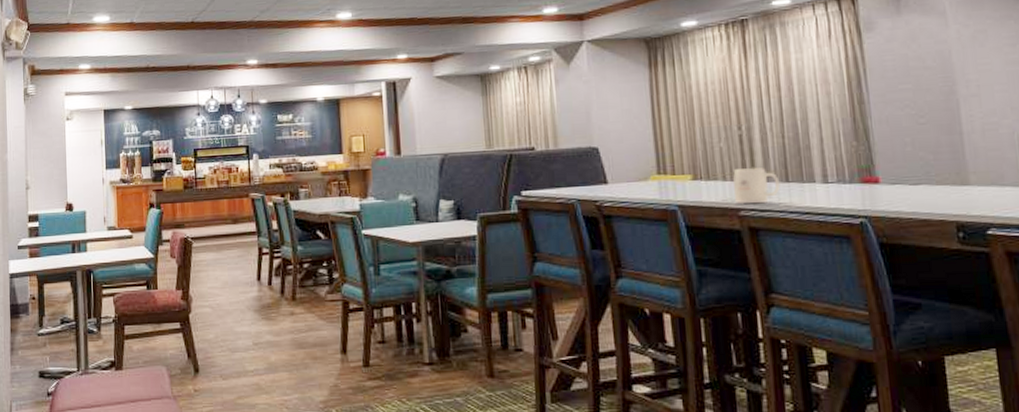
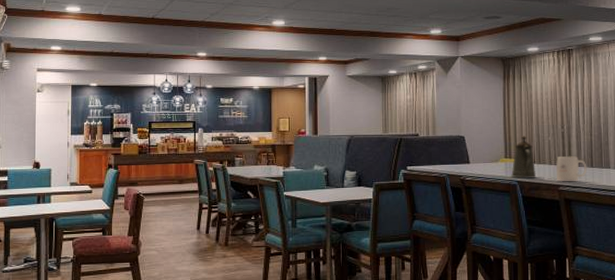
coffee pot: none [667,143,705,201] -> present [511,136,537,179]

